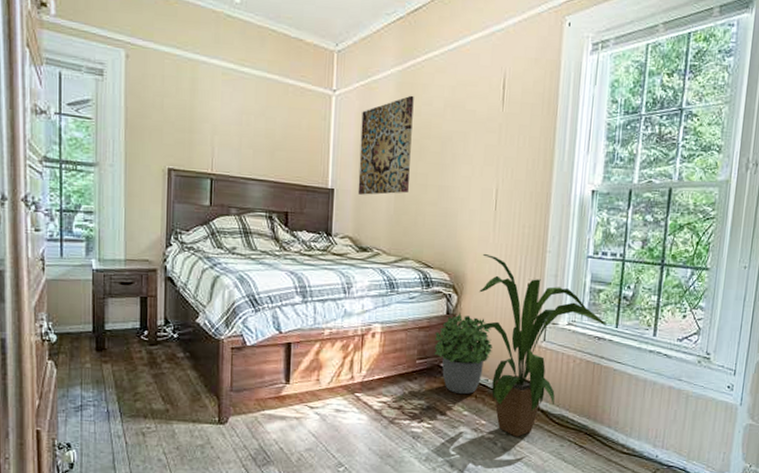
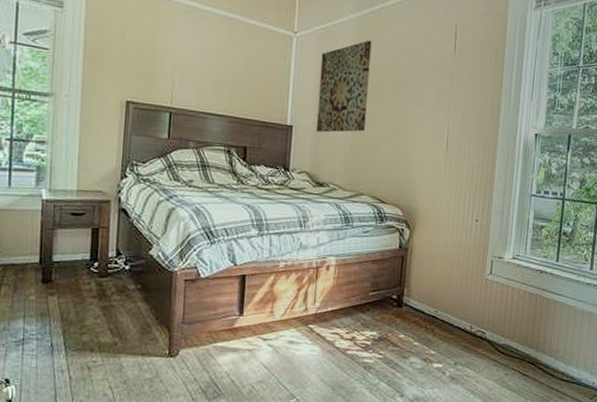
potted plant: present [434,313,493,395] -> none [386,246,442,326]
house plant: present [458,254,608,437] -> none [410,191,549,366]

